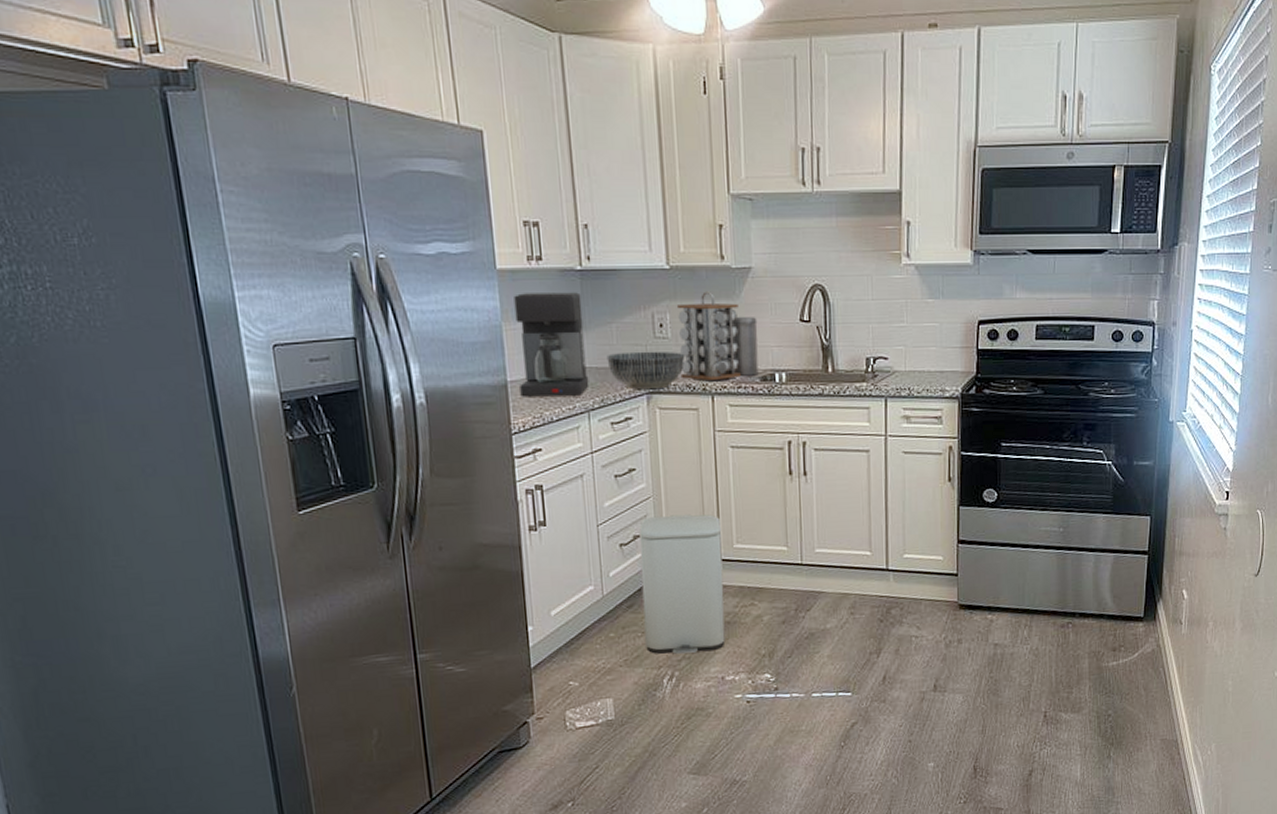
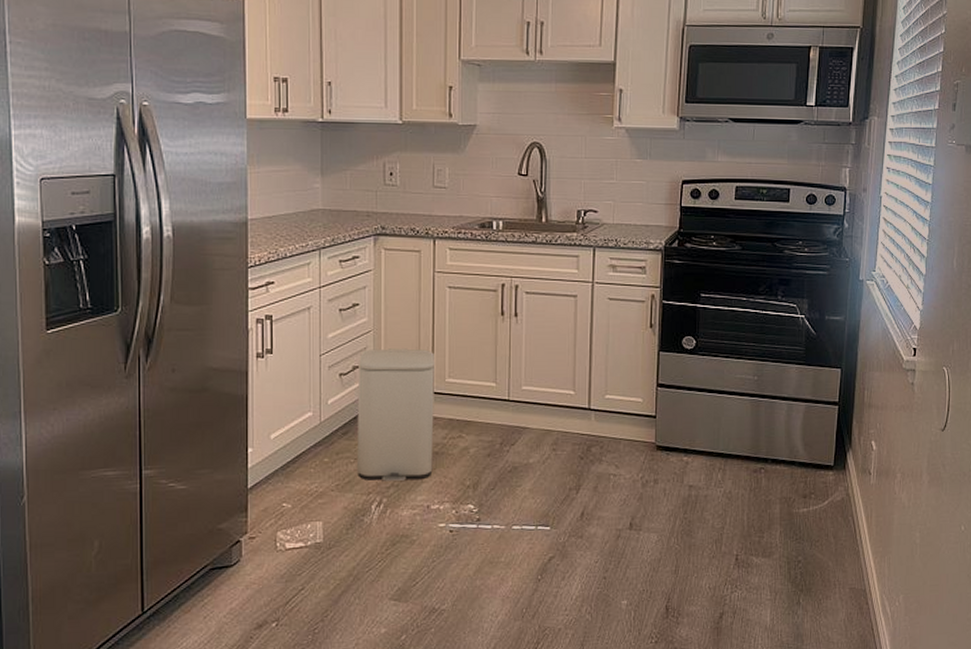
coffee maker: present [514,292,590,397] -> none [259,141,322,236]
bowl: present [606,351,685,390] -> none [340,196,412,232]
spice rack: present [676,290,742,382] -> none [406,144,462,226]
canister: present [731,316,759,376] -> none [455,168,479,222]

